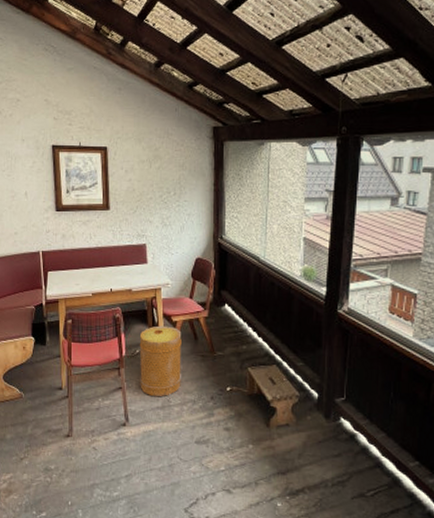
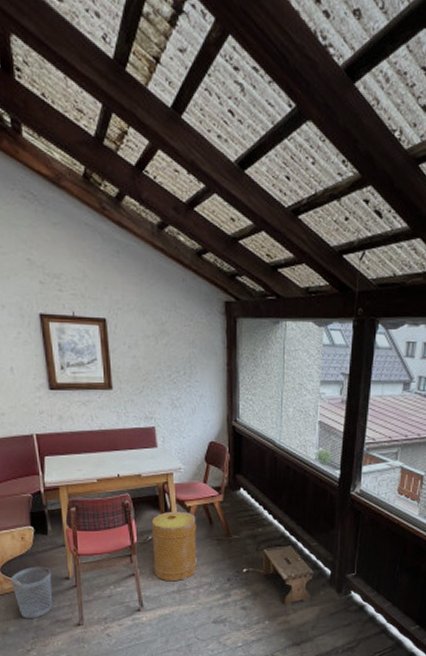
wastebasket: none [11,375,47,427] -> present [10,566,52,618]

